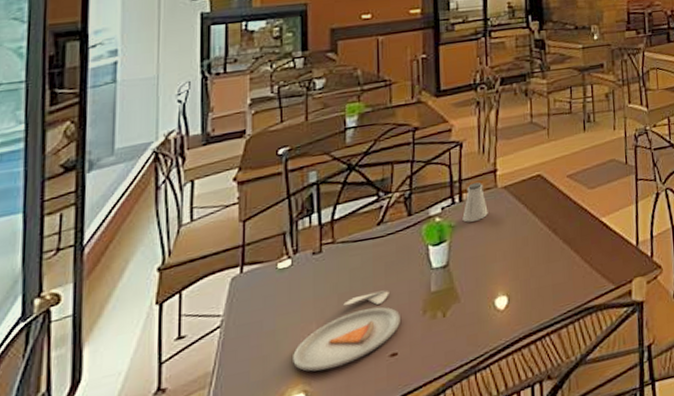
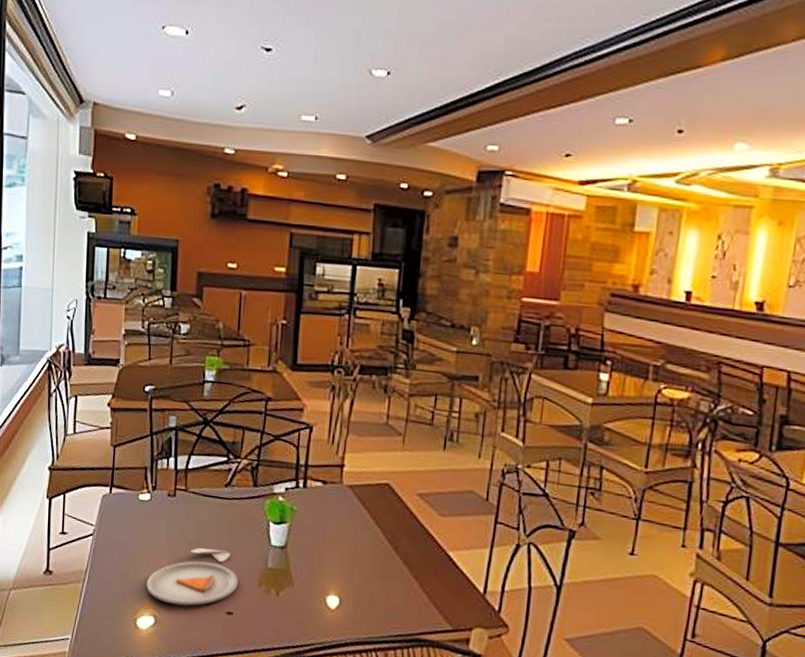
saltshaker: present [462,182,488,223] -> none [304,471,330,513]

